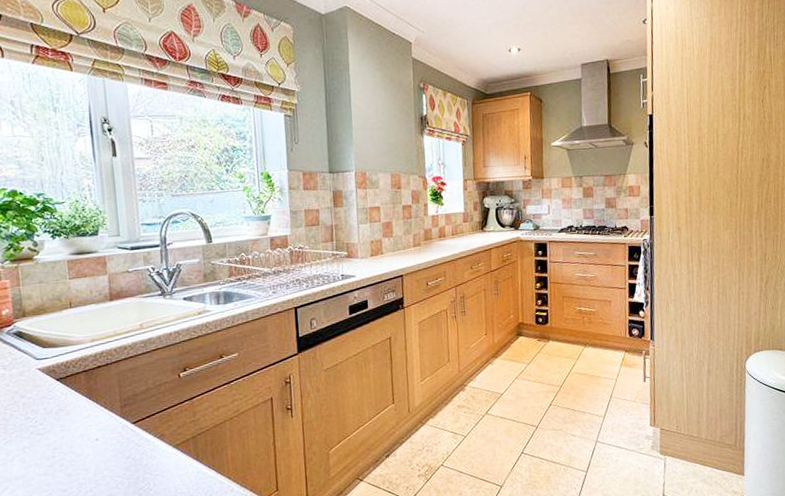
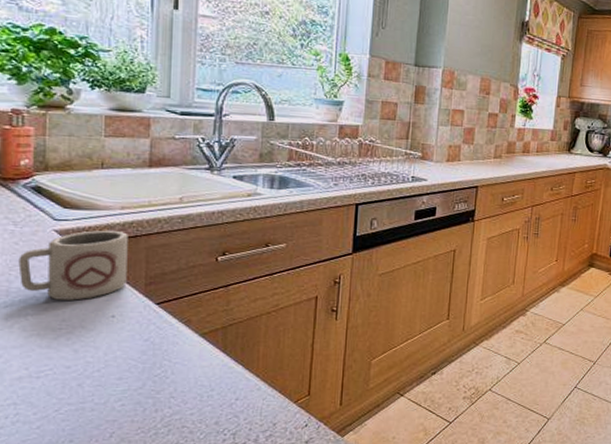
cup: none [11,361,105,431] -> present [18,230,128,300]

